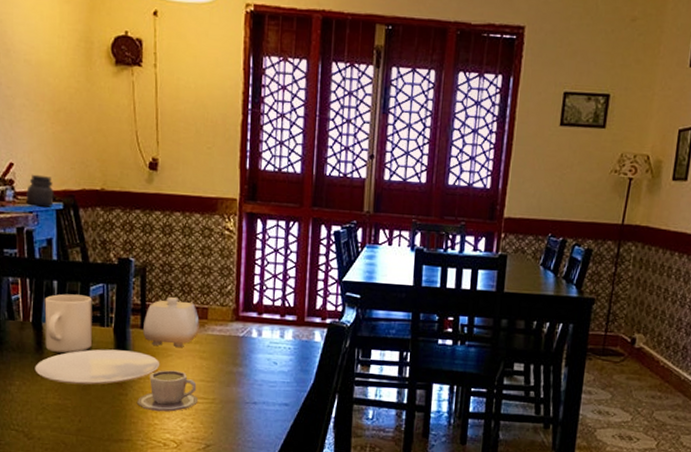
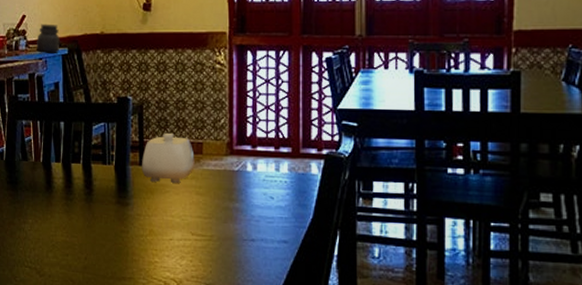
plate: present [35,349,160,385] -> none [45,186,159,223]
cup: present [44,294,93,354] -> none [53,134,95,192]
cup: present [136,370,199,412] -> none [137,206,197,250]

